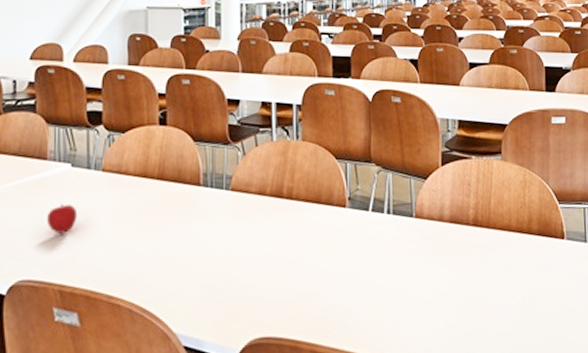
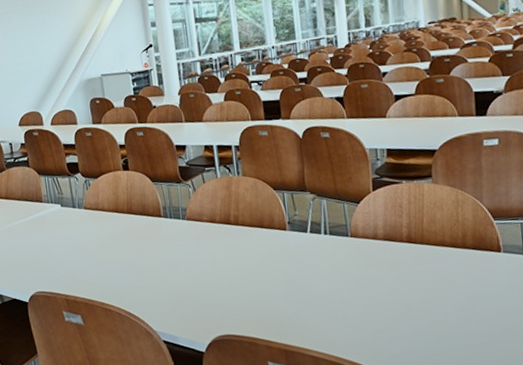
apple: present [47,204,78,234] -> none [49,235,71,257]

